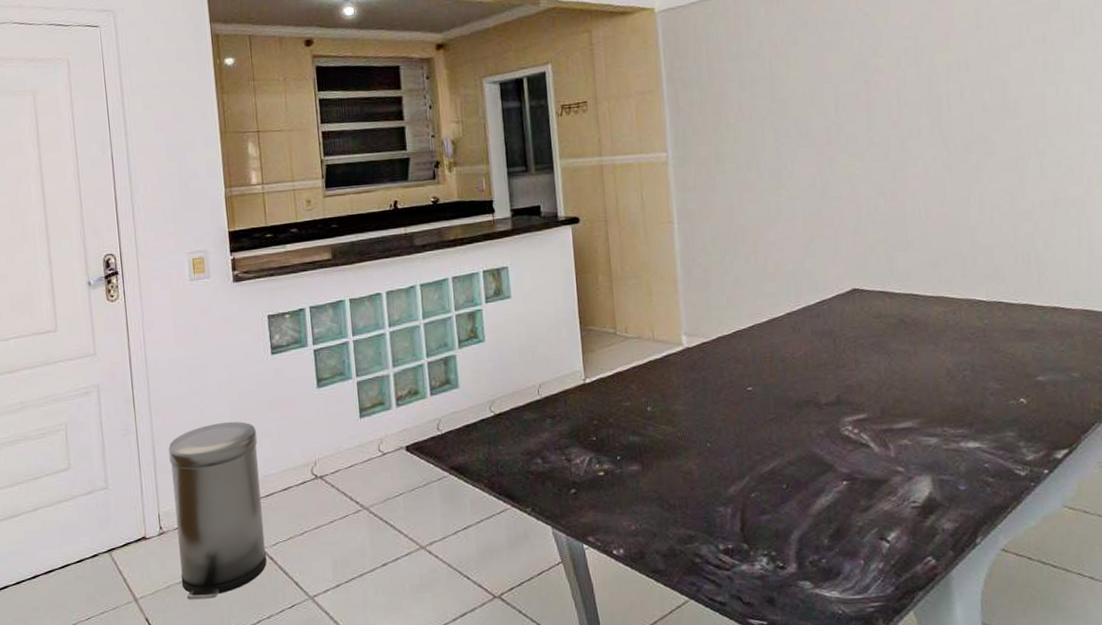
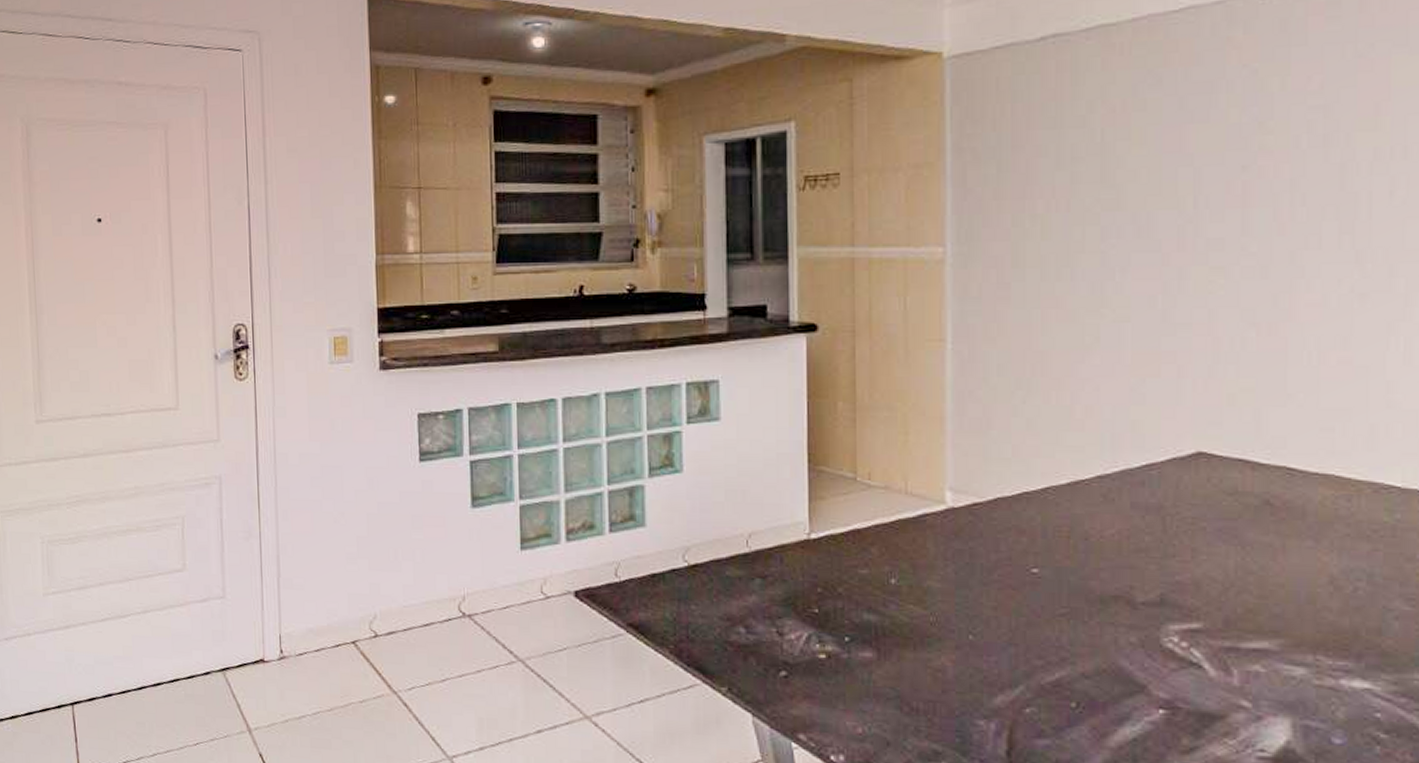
pedal bin: present [168,421,267,600] -> none [295,536,400,742]

